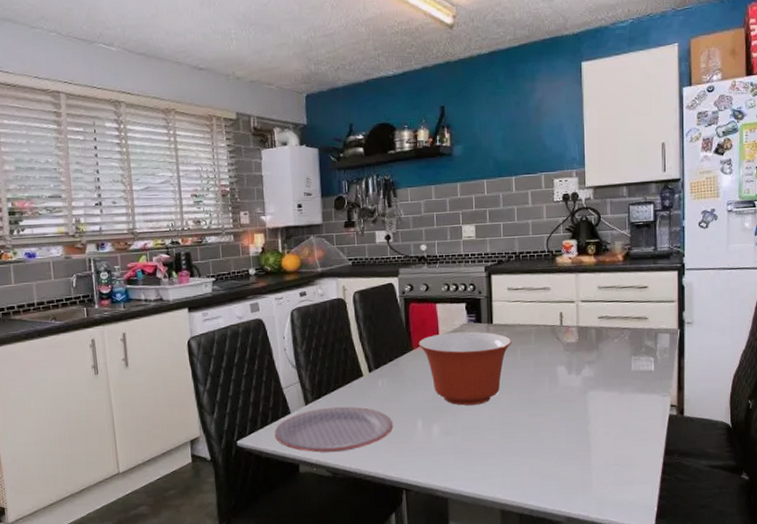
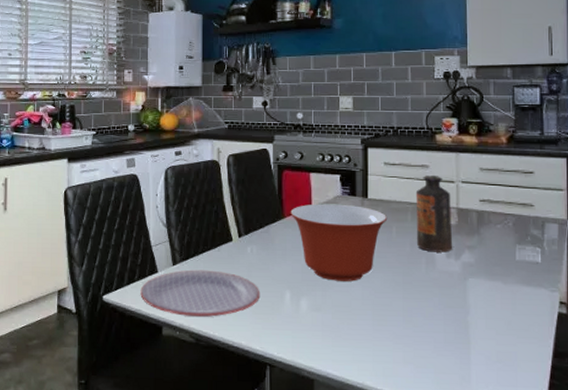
bottle: none [538,296,574,370] -> present [415,174,453,253]

